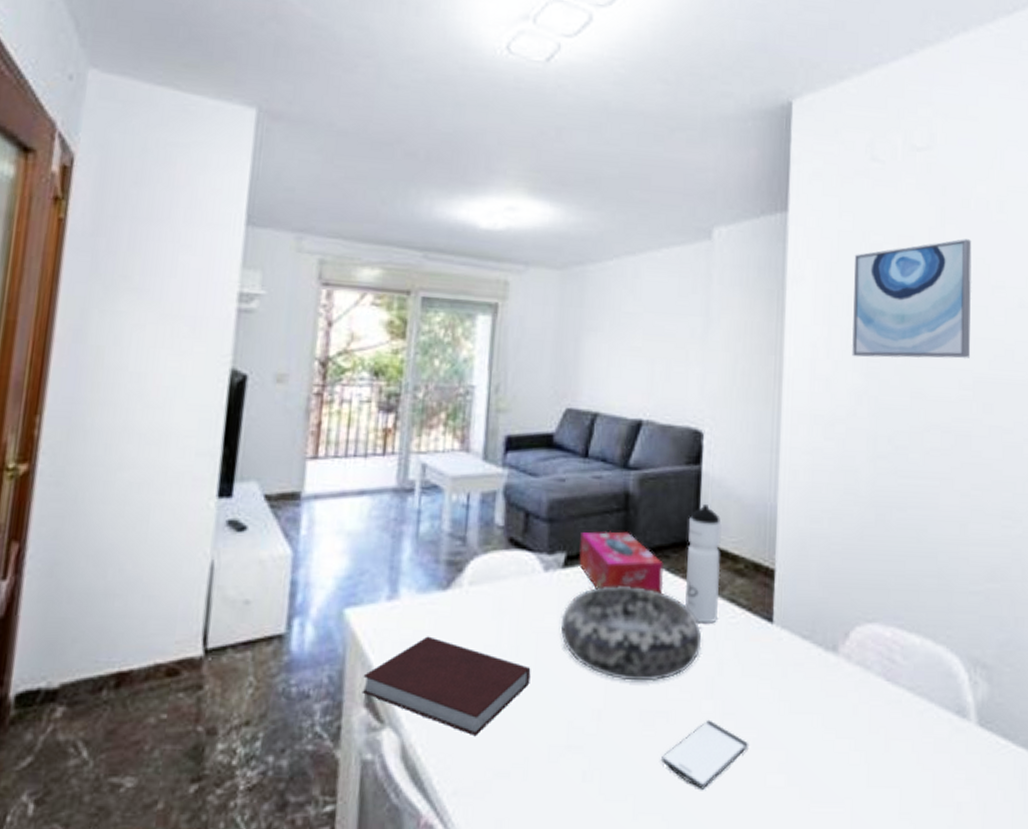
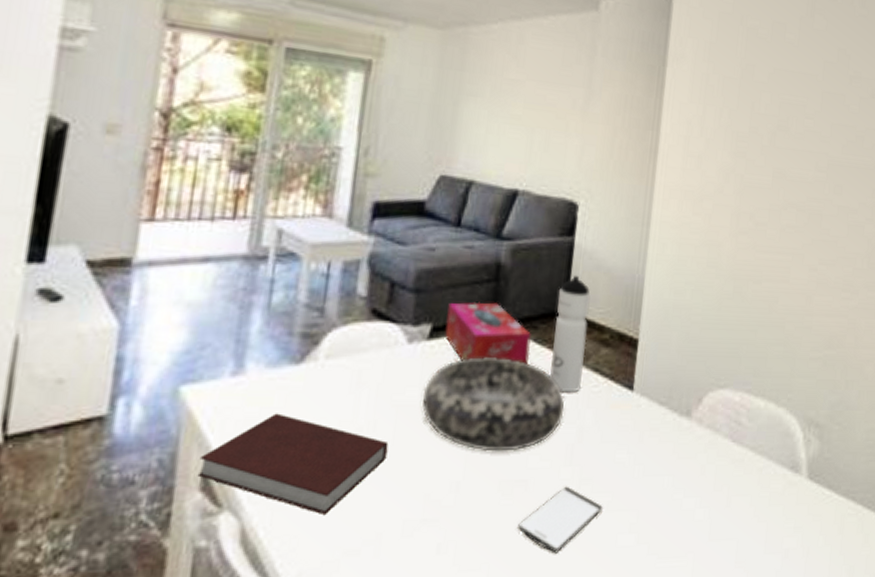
wall art: present [852,239,972,359] -> none [723,29,836,142]

